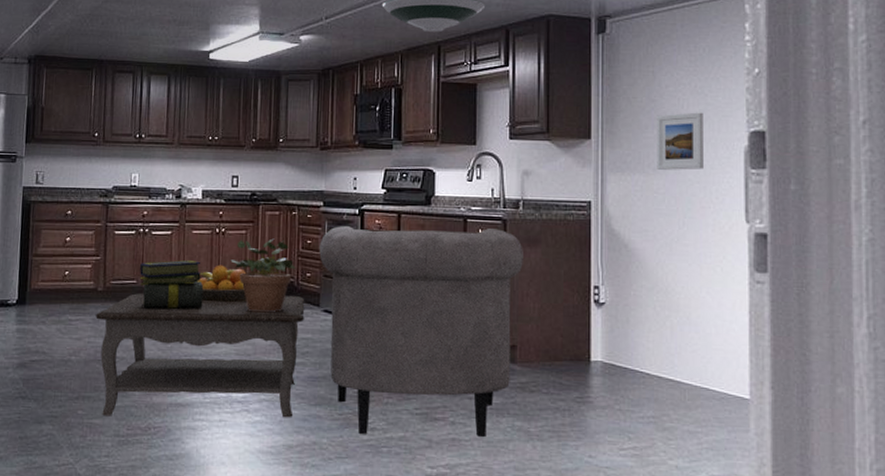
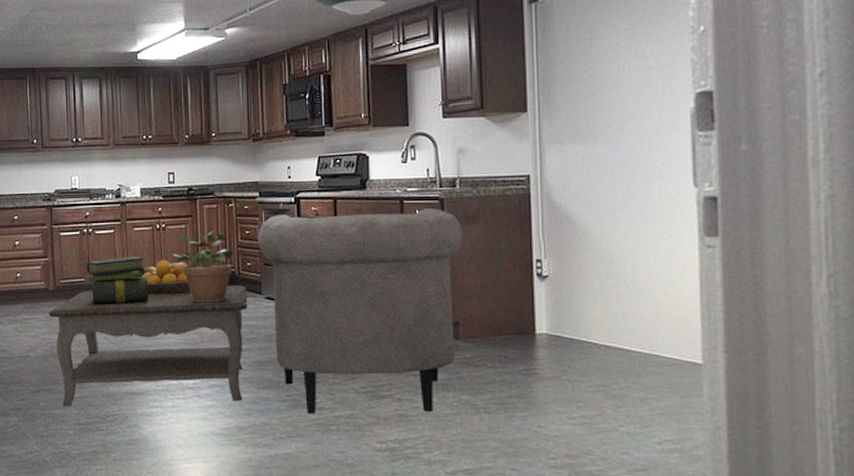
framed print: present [657,112,704,170] -> none [596,76,647,138]

